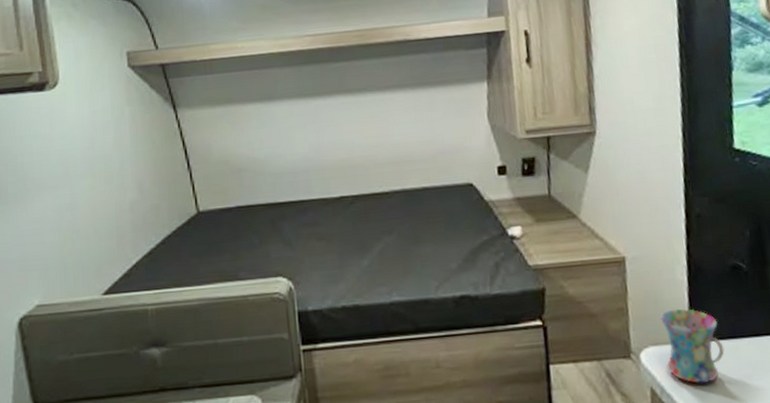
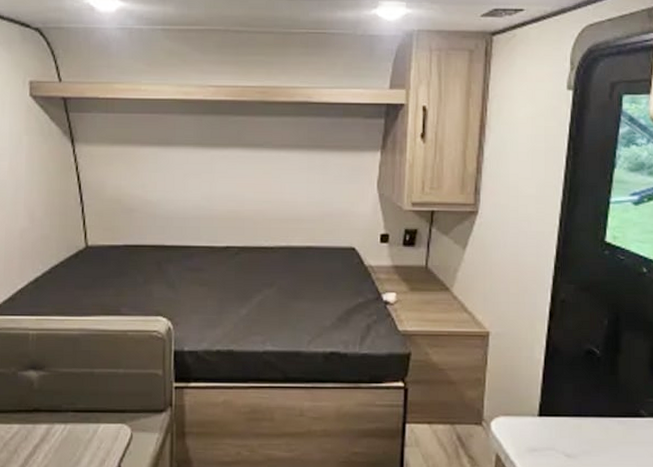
mug: present [660,308,725,384] -> none [513,384,568,455]

